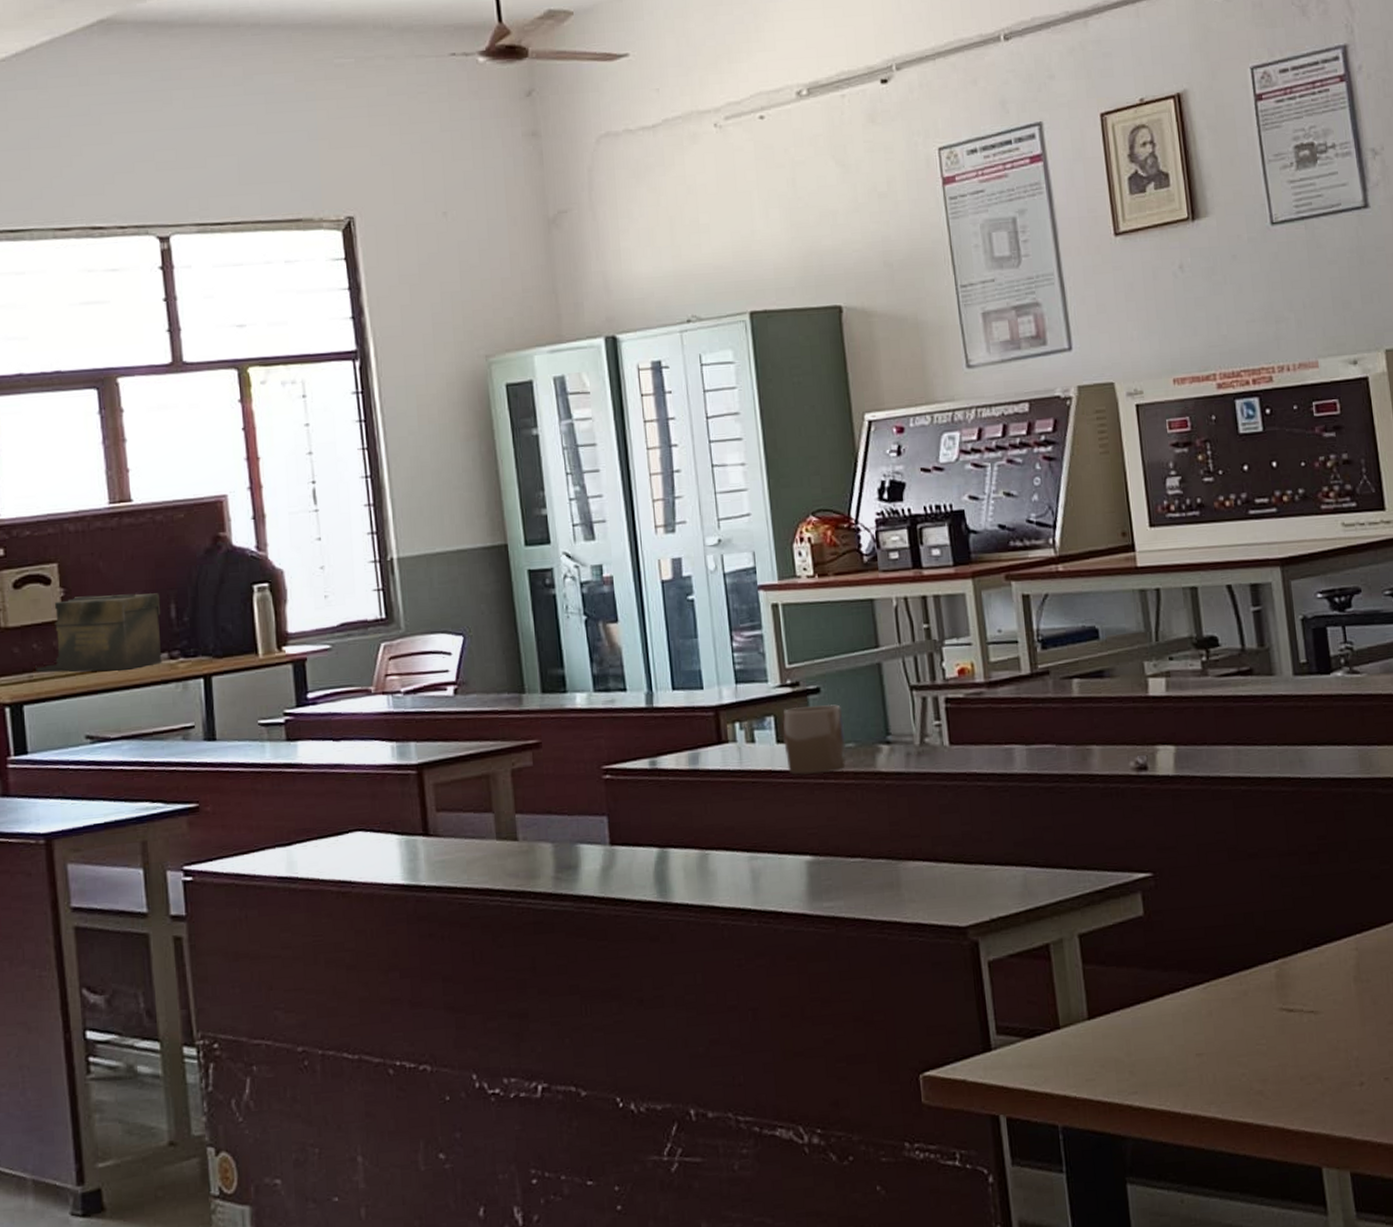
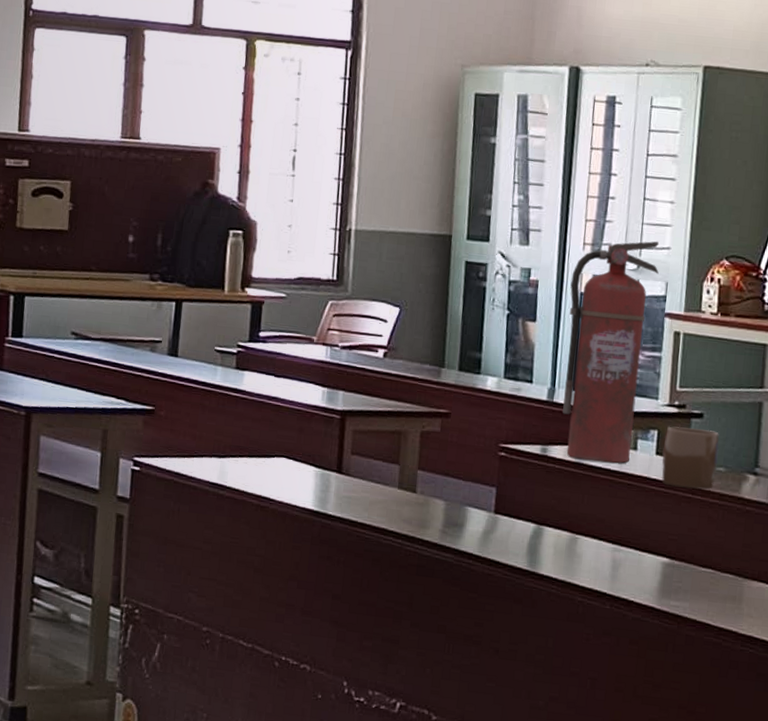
ammunition box: present [35,593,162,673] -> none [39,212,150,284]
fire extinguisher: none [648,509,749,767] -> present [562,241,660,465]

